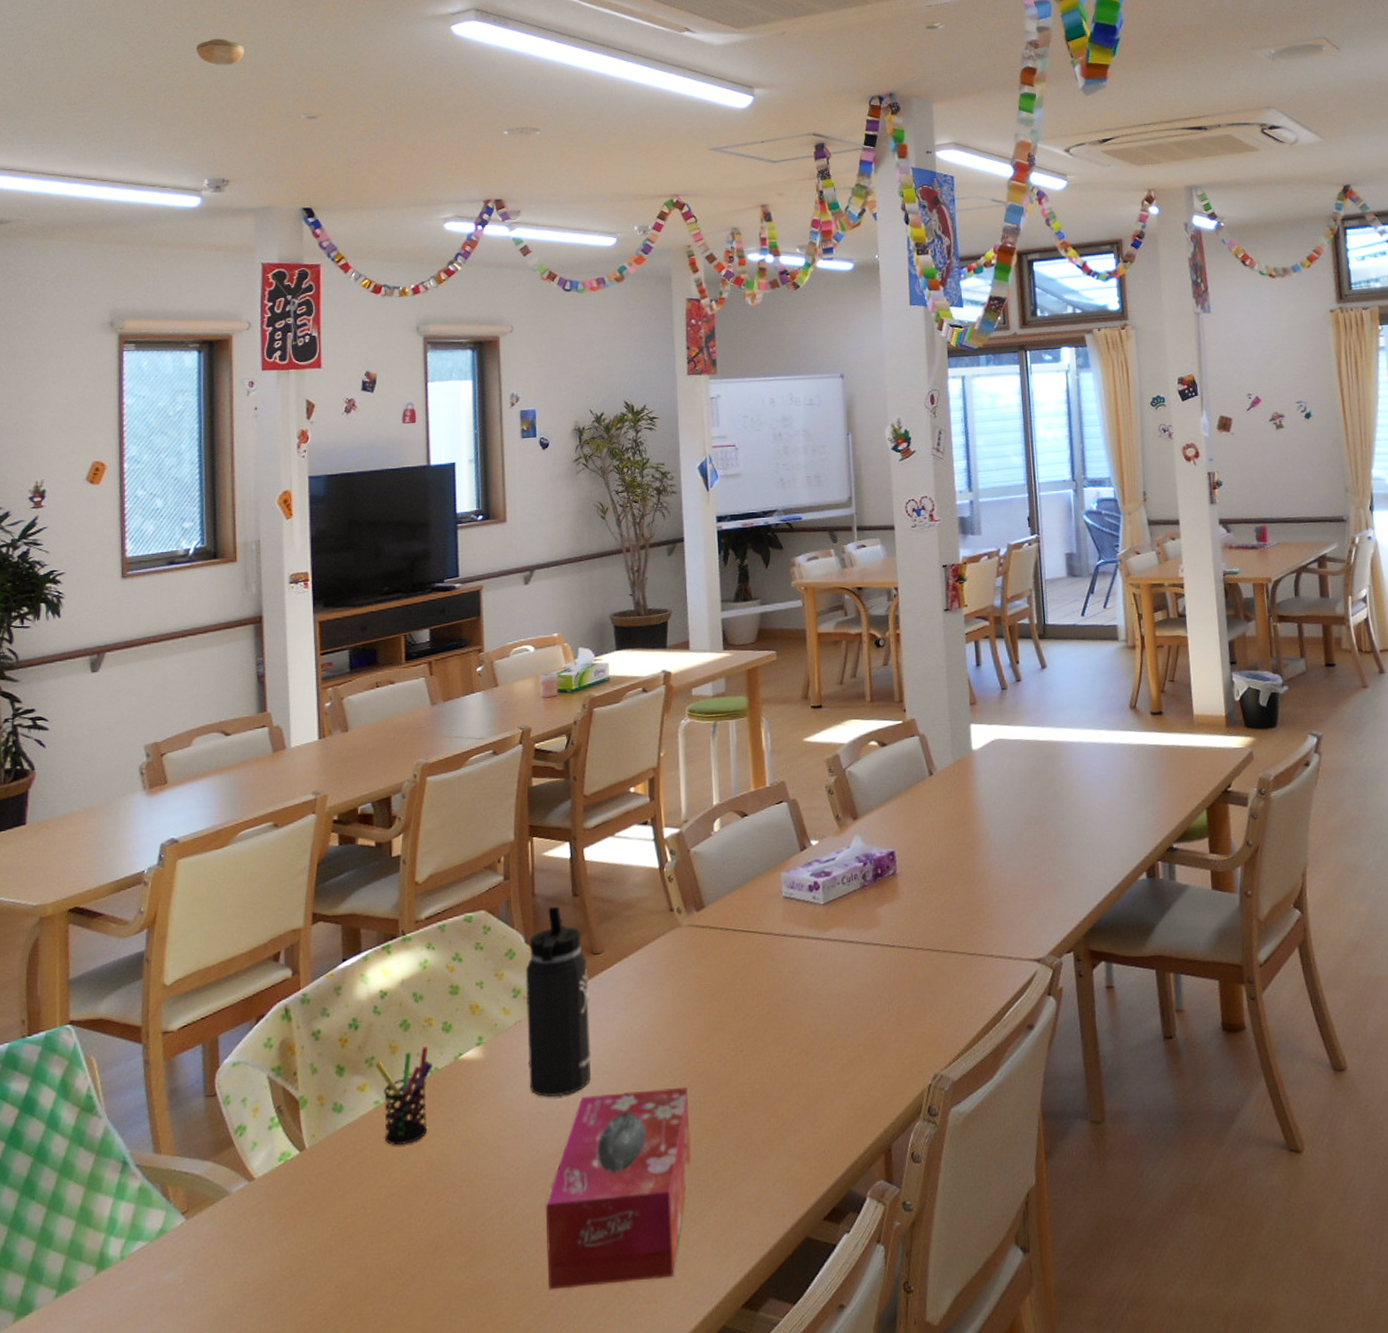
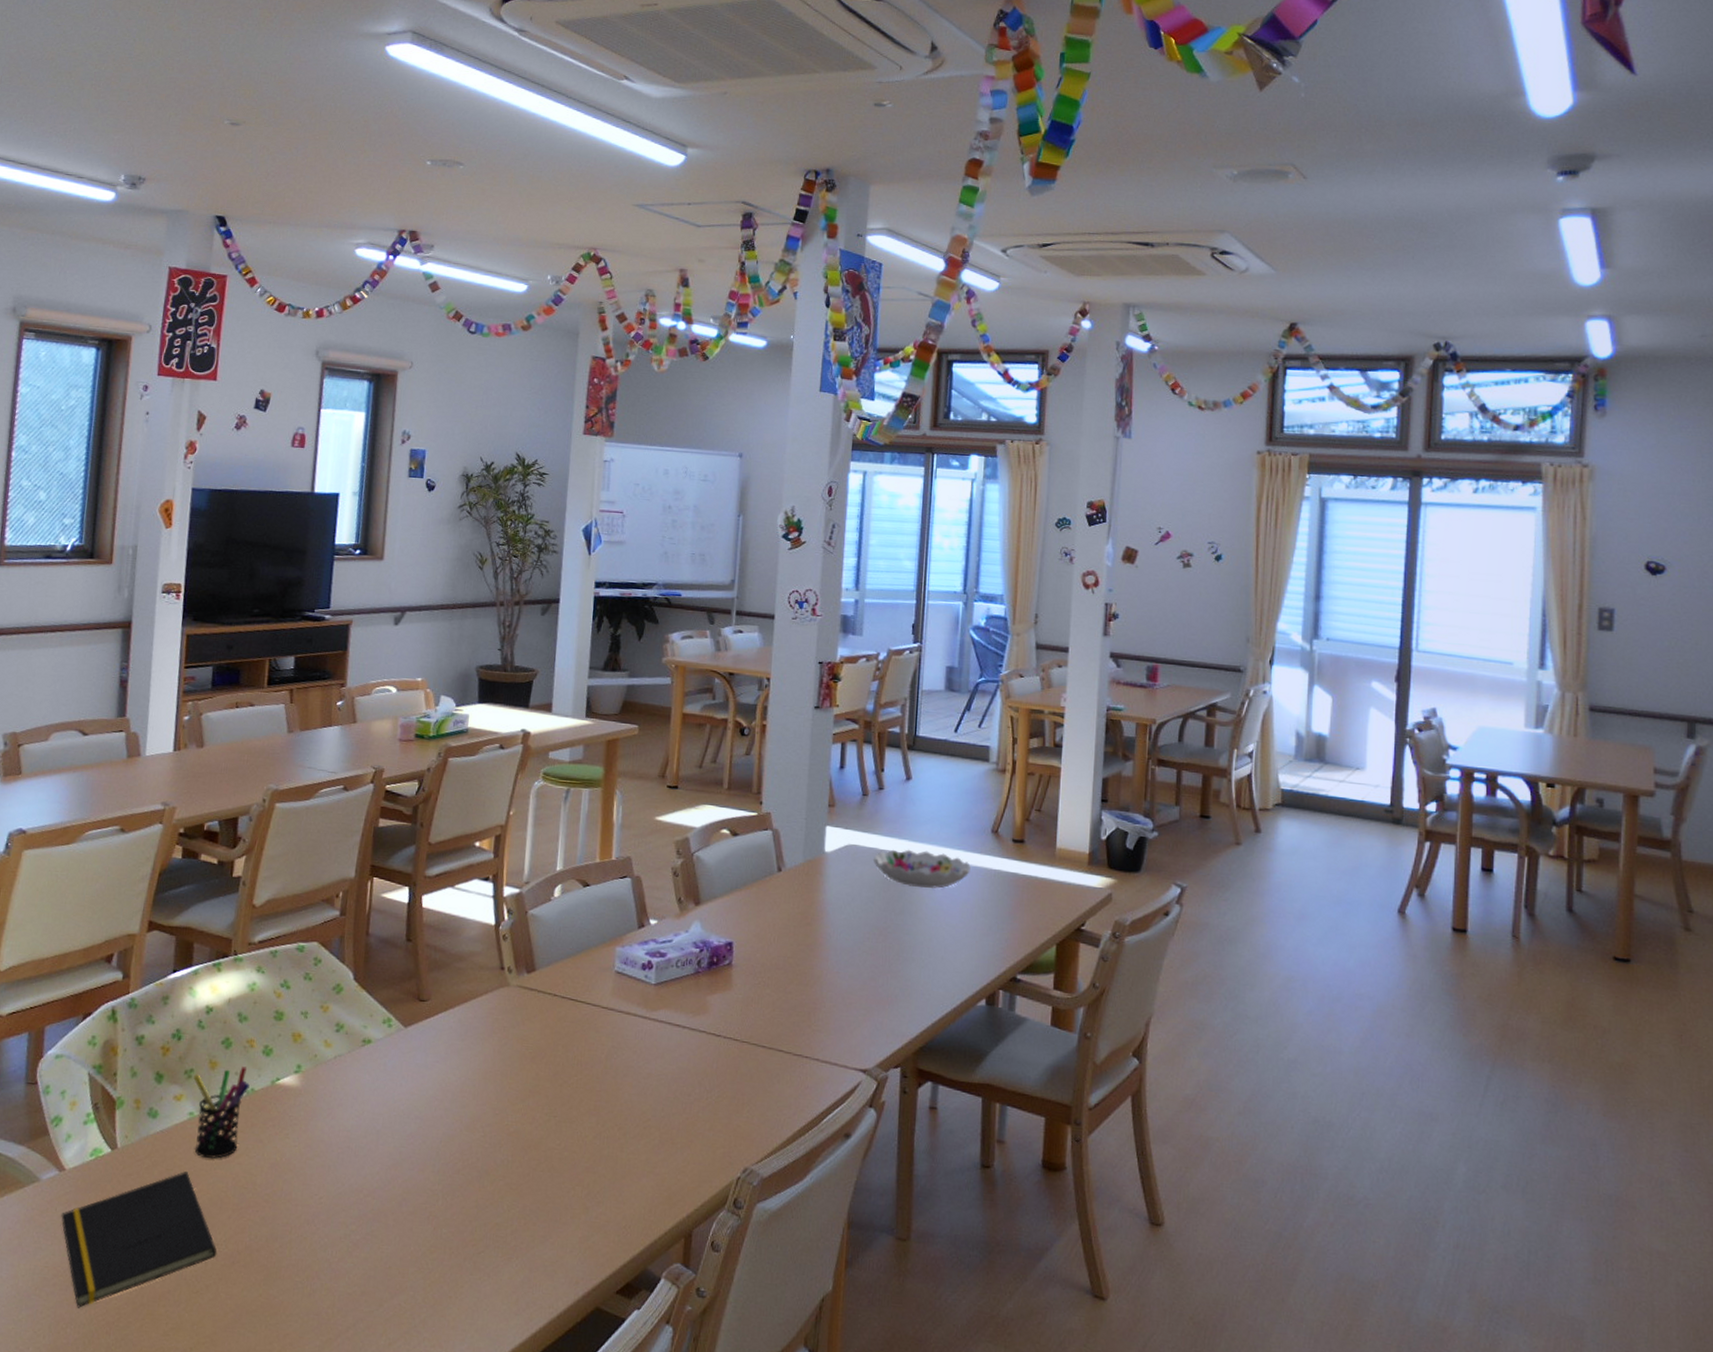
smoke detector: present [195,38,244,66] -> none [126,32,175,61]
notepad: none [255,1162,419,1320] -> present [61,1172,217,1308]
thermos bottle: present [525,906,591,1097] -> none [342,948,413,1134]
tissue box: present [545,1086,691,1290] -> none [338,1137,497,1326]
decorative bowl: none [1019,735,1116,773] -> present [872,849,972,889]

